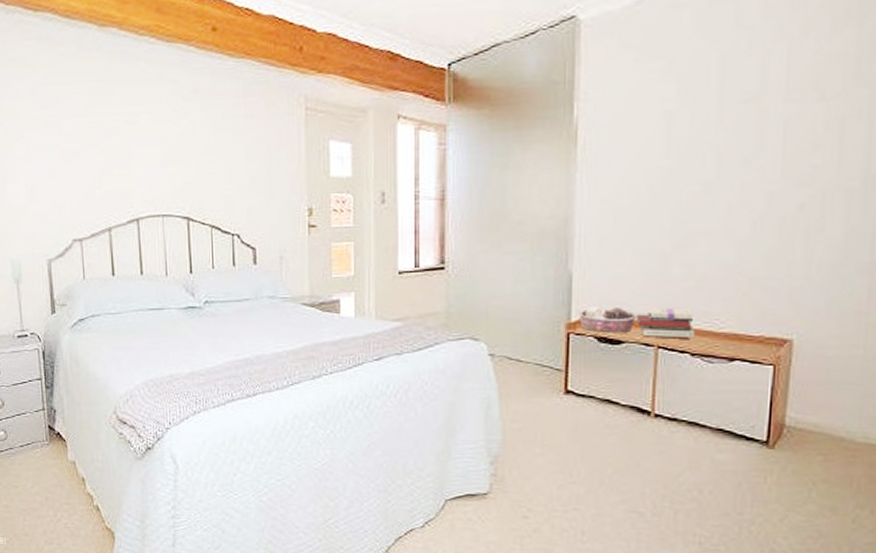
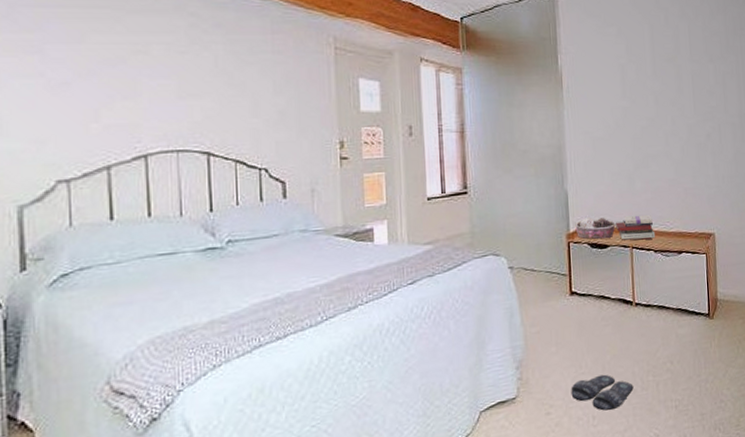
slippers: none [556,488,641,529] -> present [571,374,634,411]

